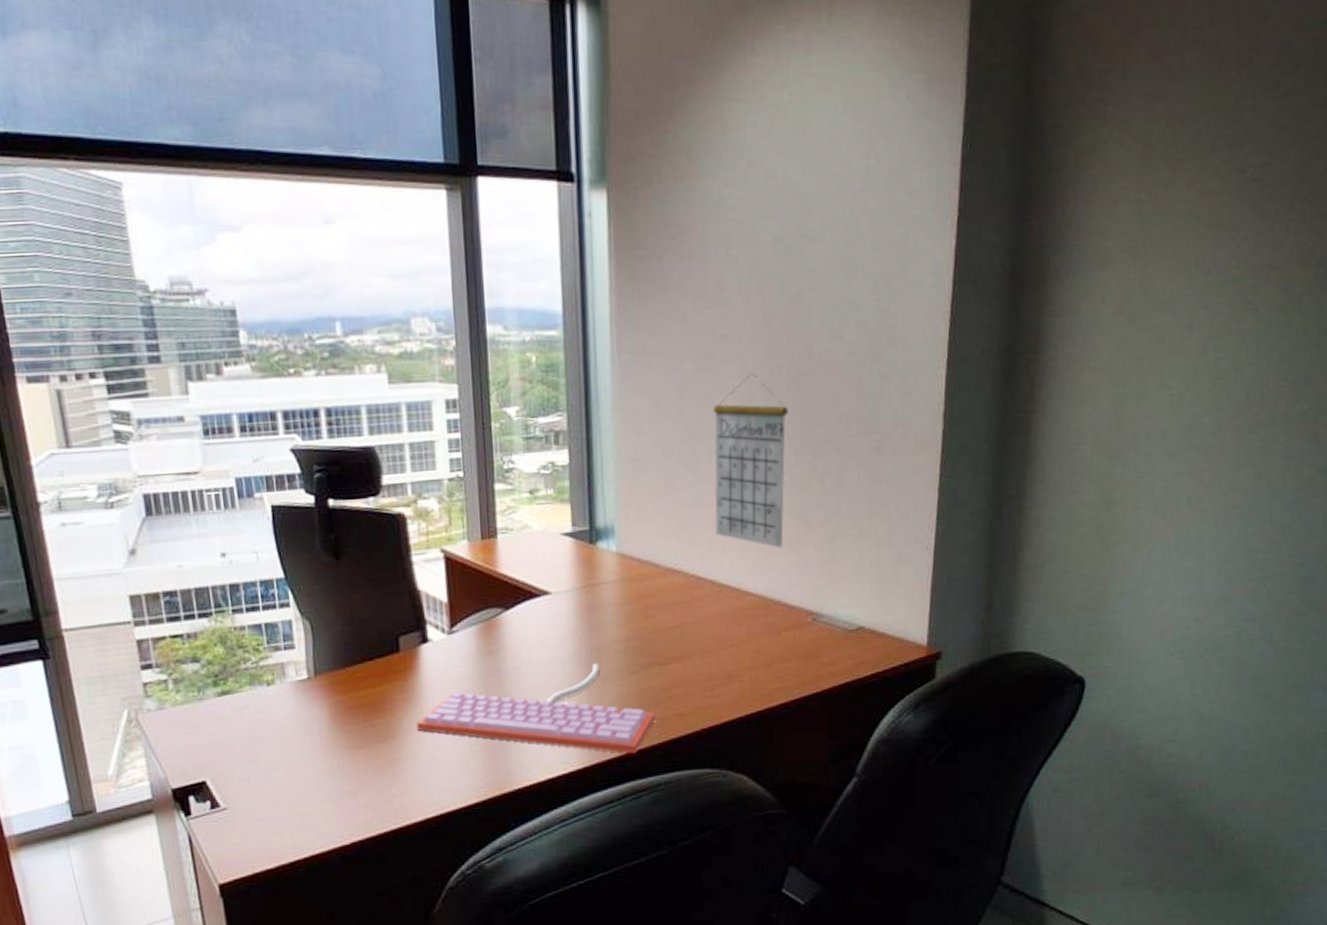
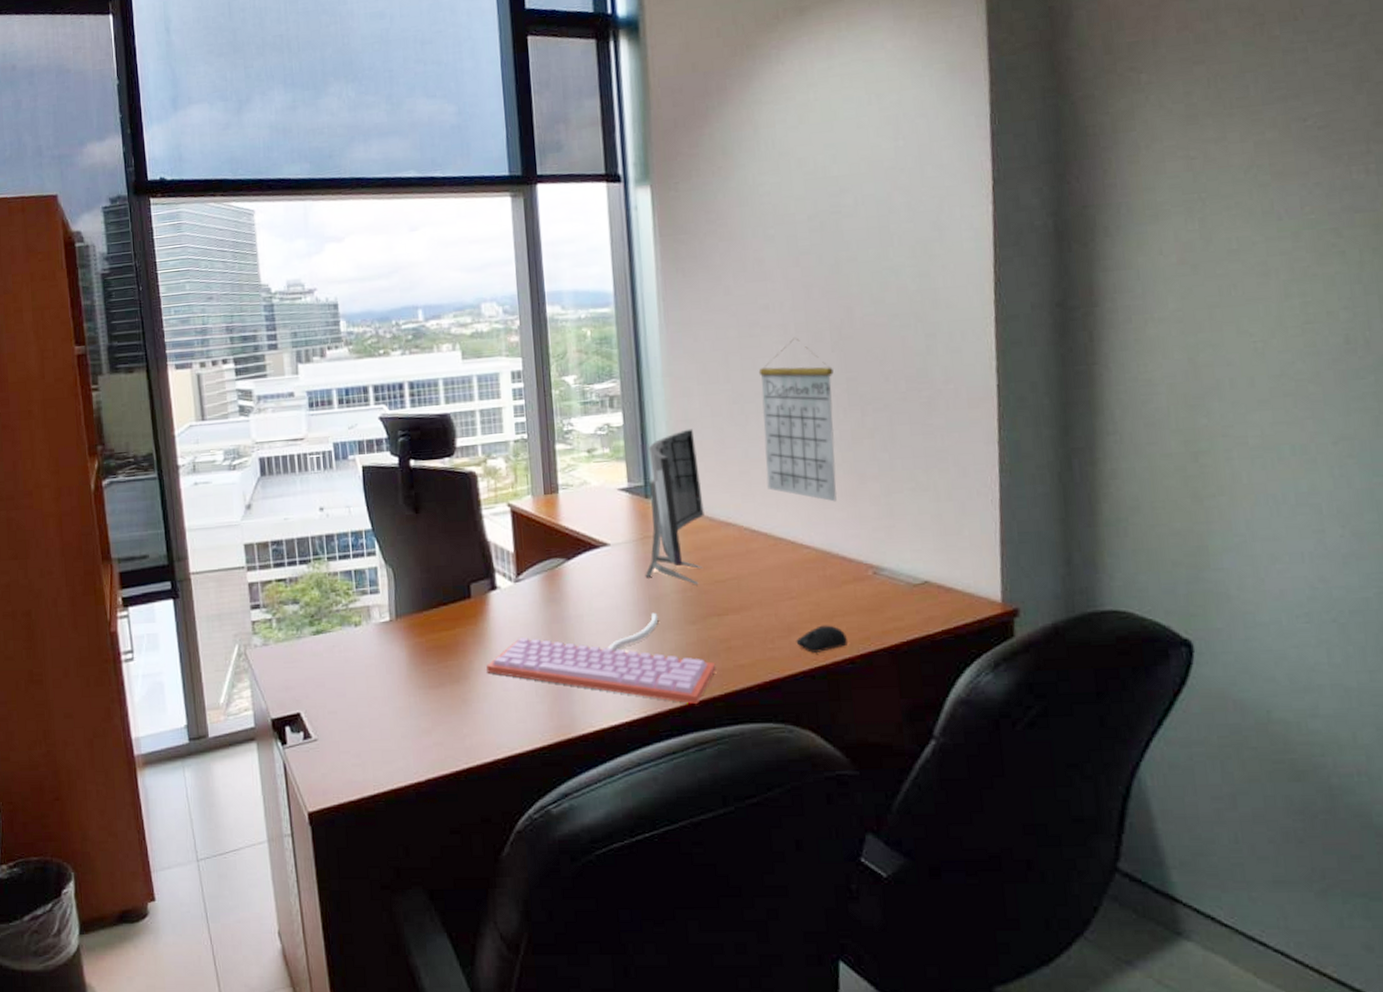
monitor: none [587,469,651,634] -> present [645,428,704,585]
computer mouse: none [735,671,783,699] -> present [796,625,847,653]

